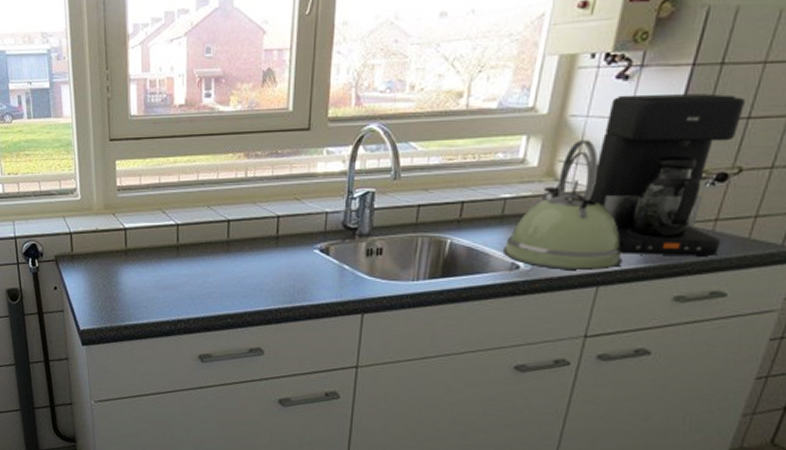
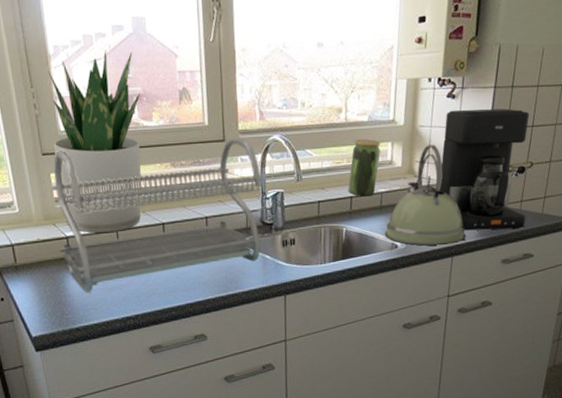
dish rack: none [114,125,353,289] -> present [51,136,265,292]
planter: none [122,27,220,227] -> present [48,50,141,233]
jar: none [459,130,512,202] -> present [348,138,381,197]

